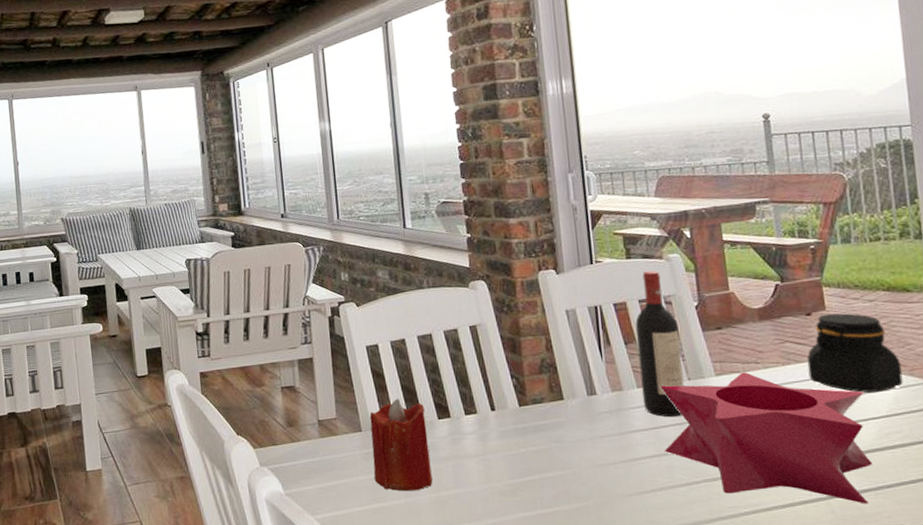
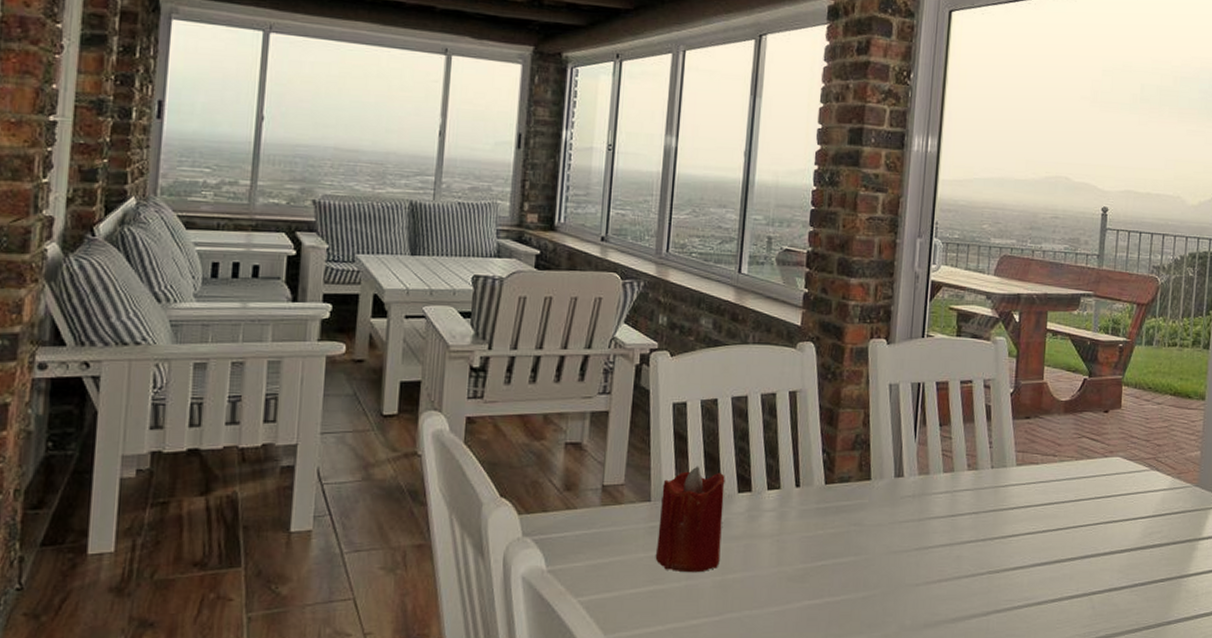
wine bottle: present [635,270,684,418] -> none [946,351,992,506]
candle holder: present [660,372,873,504] -> none [956,464,1138,601]
jar: present [807,313,903,393] -> none [1096,413,1172,492]

